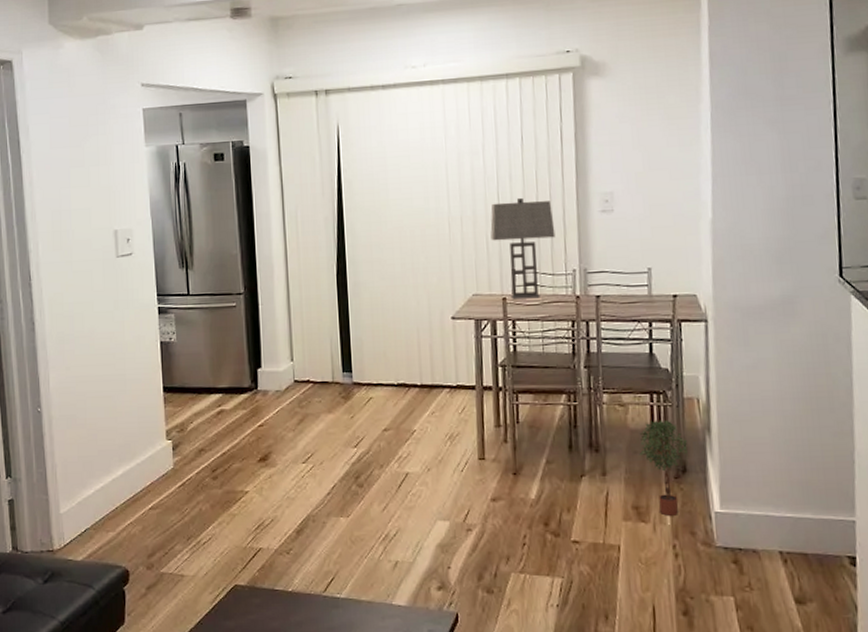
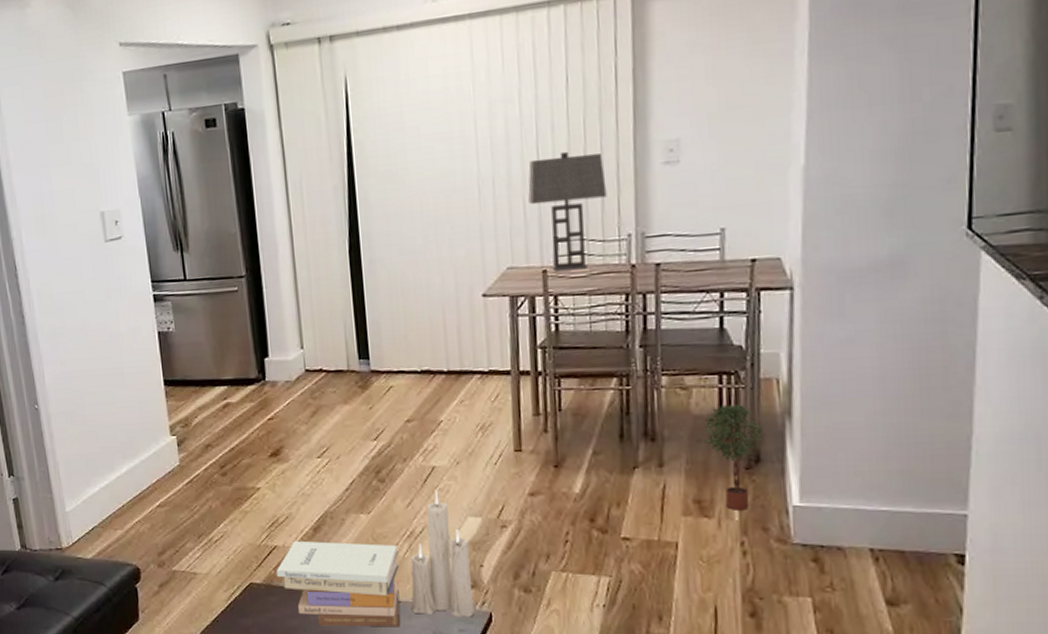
books: none [259,543,375,629] -> present [276,540,401,628]
candle: none [384,495,444,618] -> present [410,490,476,617]

